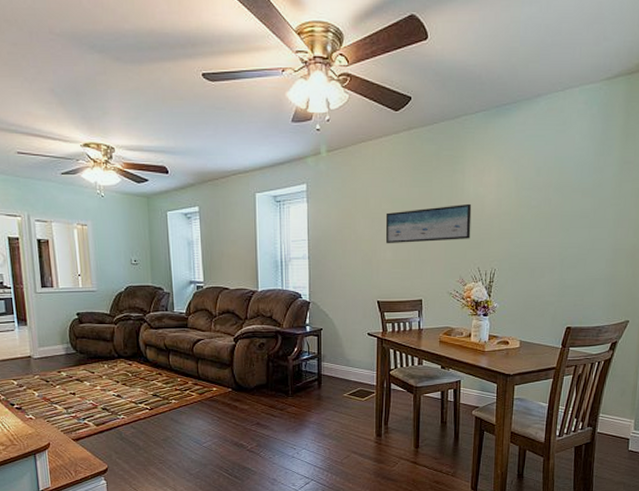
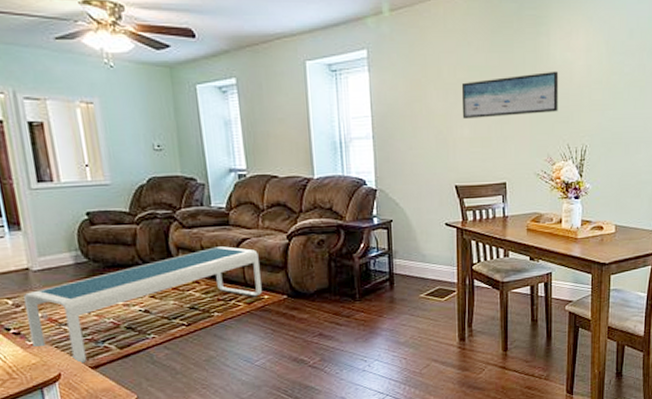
coffee table: none [25,345,211,436] -> present [23,246,262,364]

